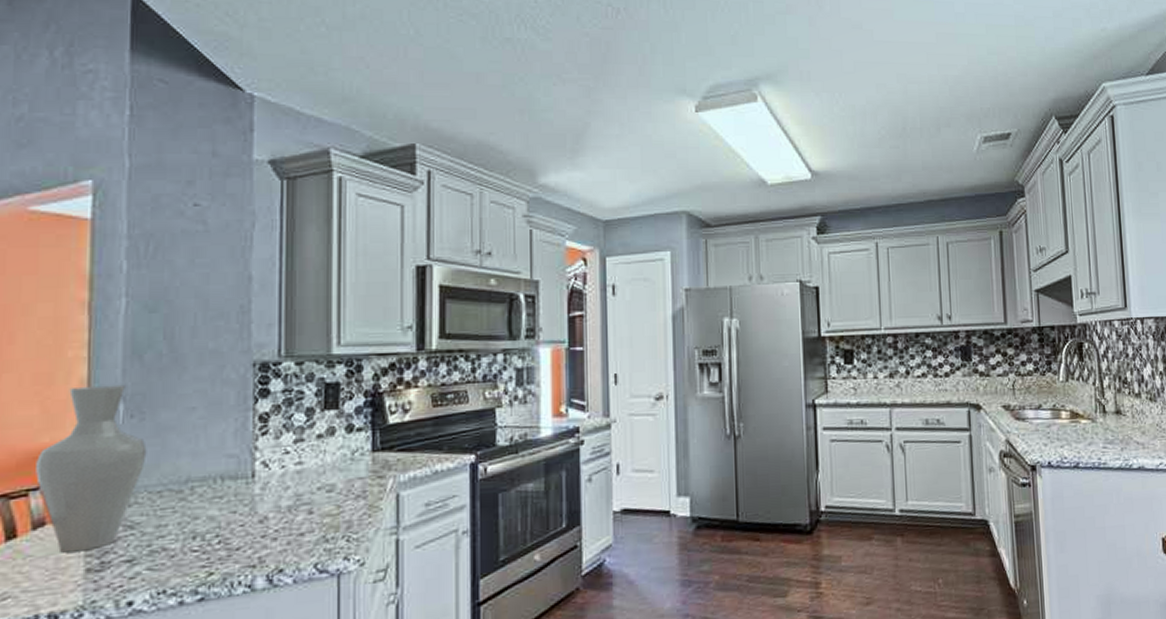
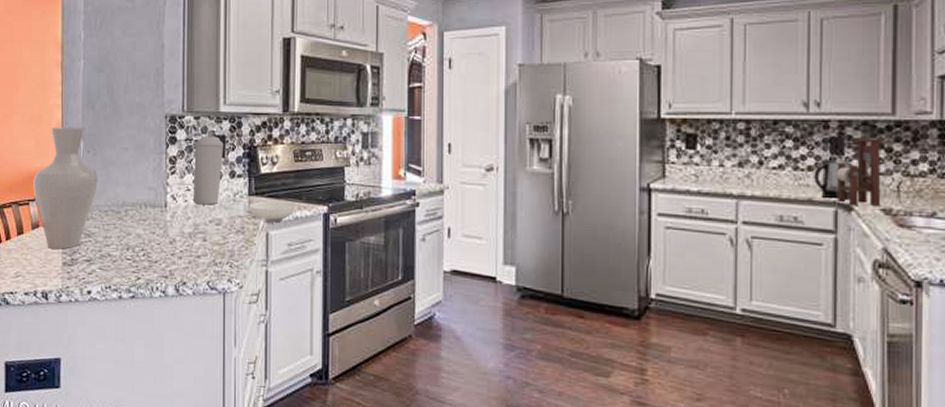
canister: none [295,377,337,470] -> present [194,130,223,205]
bowl: none [372,453,435,482] -> present [249,200,296,223]
kettle: none [950,365,980,401] -> present [814,160,852,200]
paper towel holder: none [967,345,1002,405] -> present [836,138,884,207]

